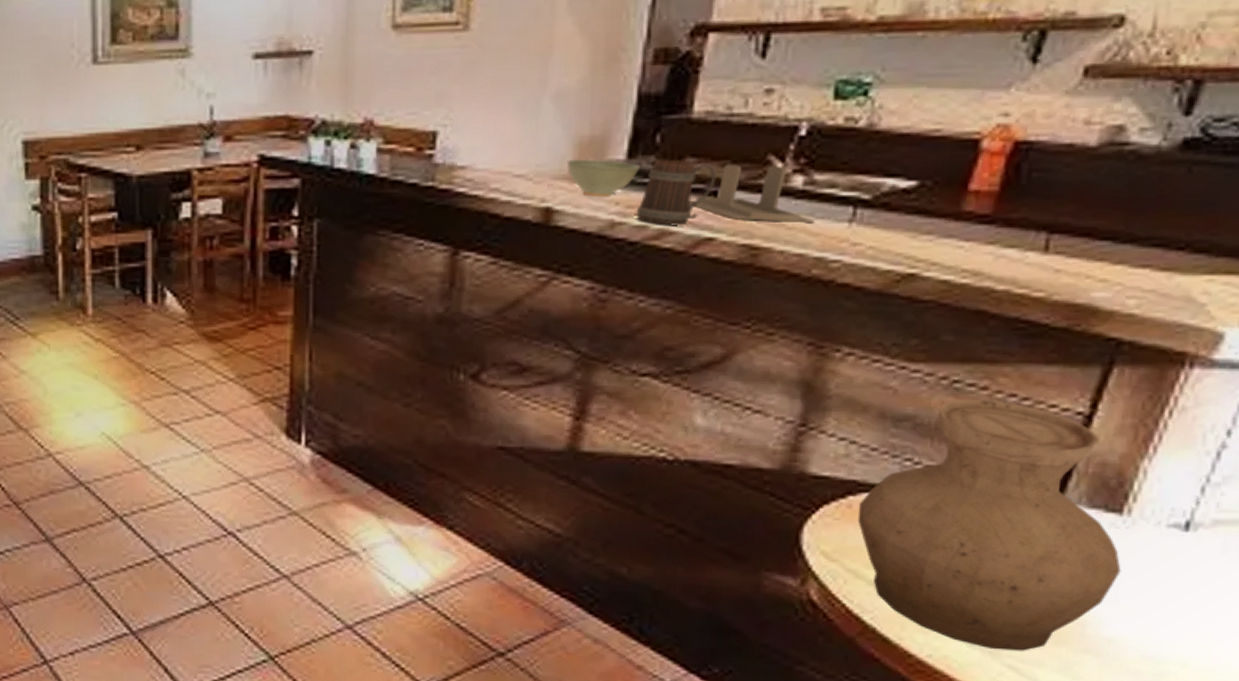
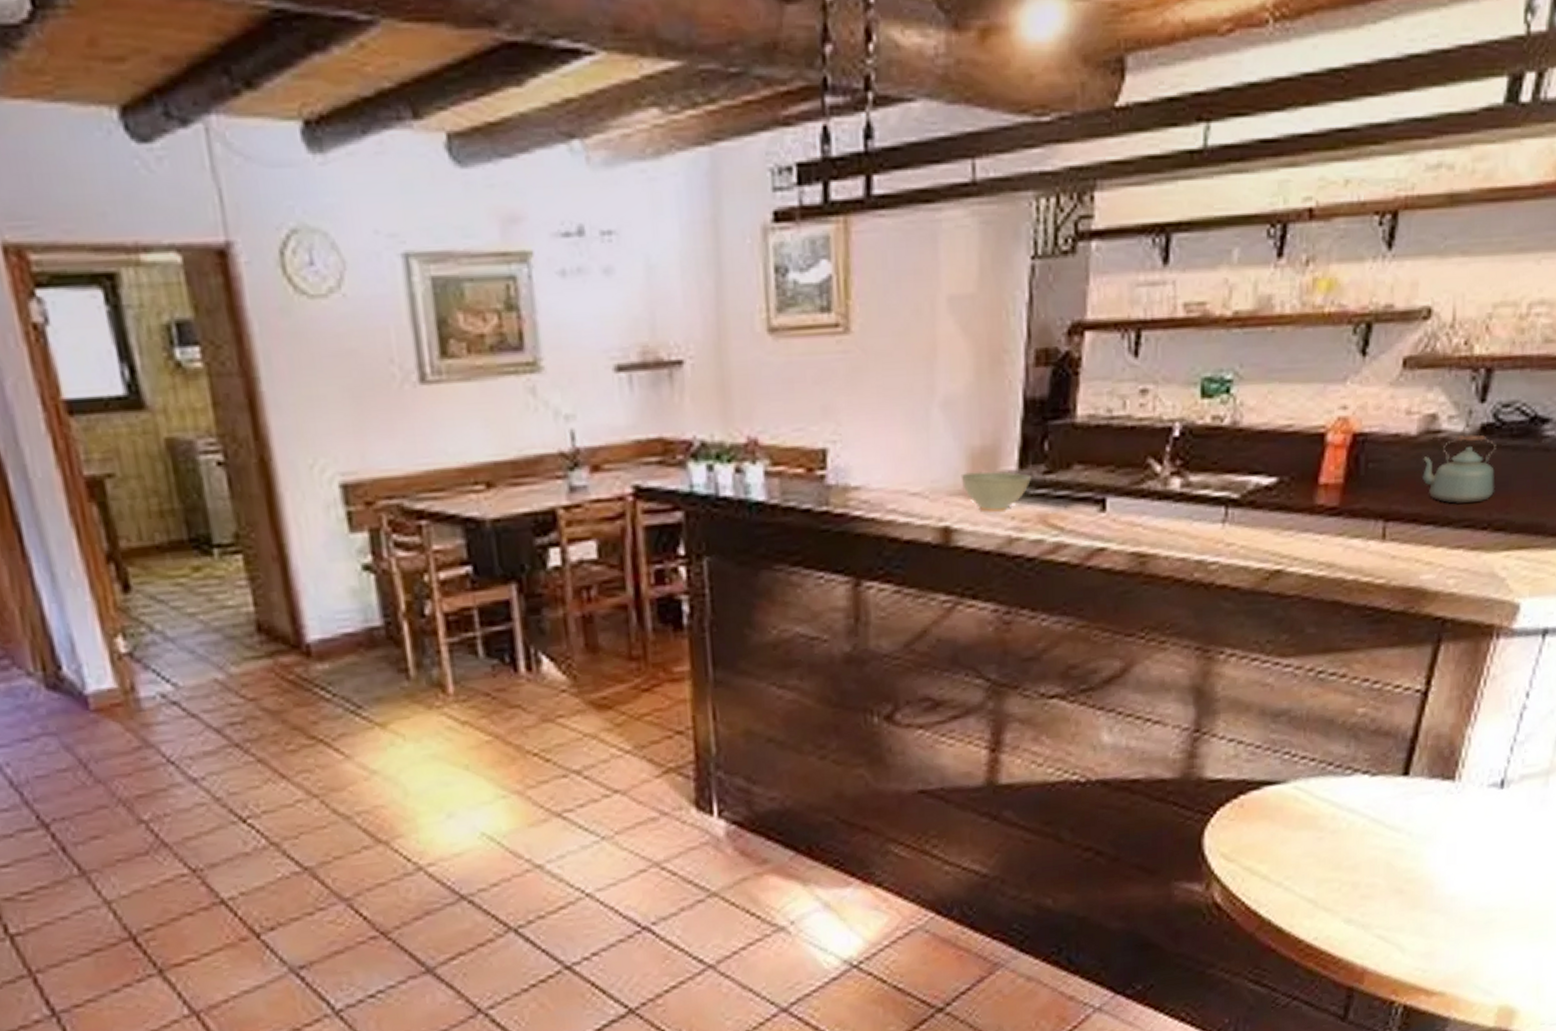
beer mug: present [636,159,717,226] -> none [1031,467,1103,539]
napkin holder: present [689,163,814,224] -> none [1080,469,1193,528]
vase: present [857,399,1121,651] -> none [1249,686,1457,922]
kettle: none [1101,149,1203,221] -> present [1421,434,1496,504]

